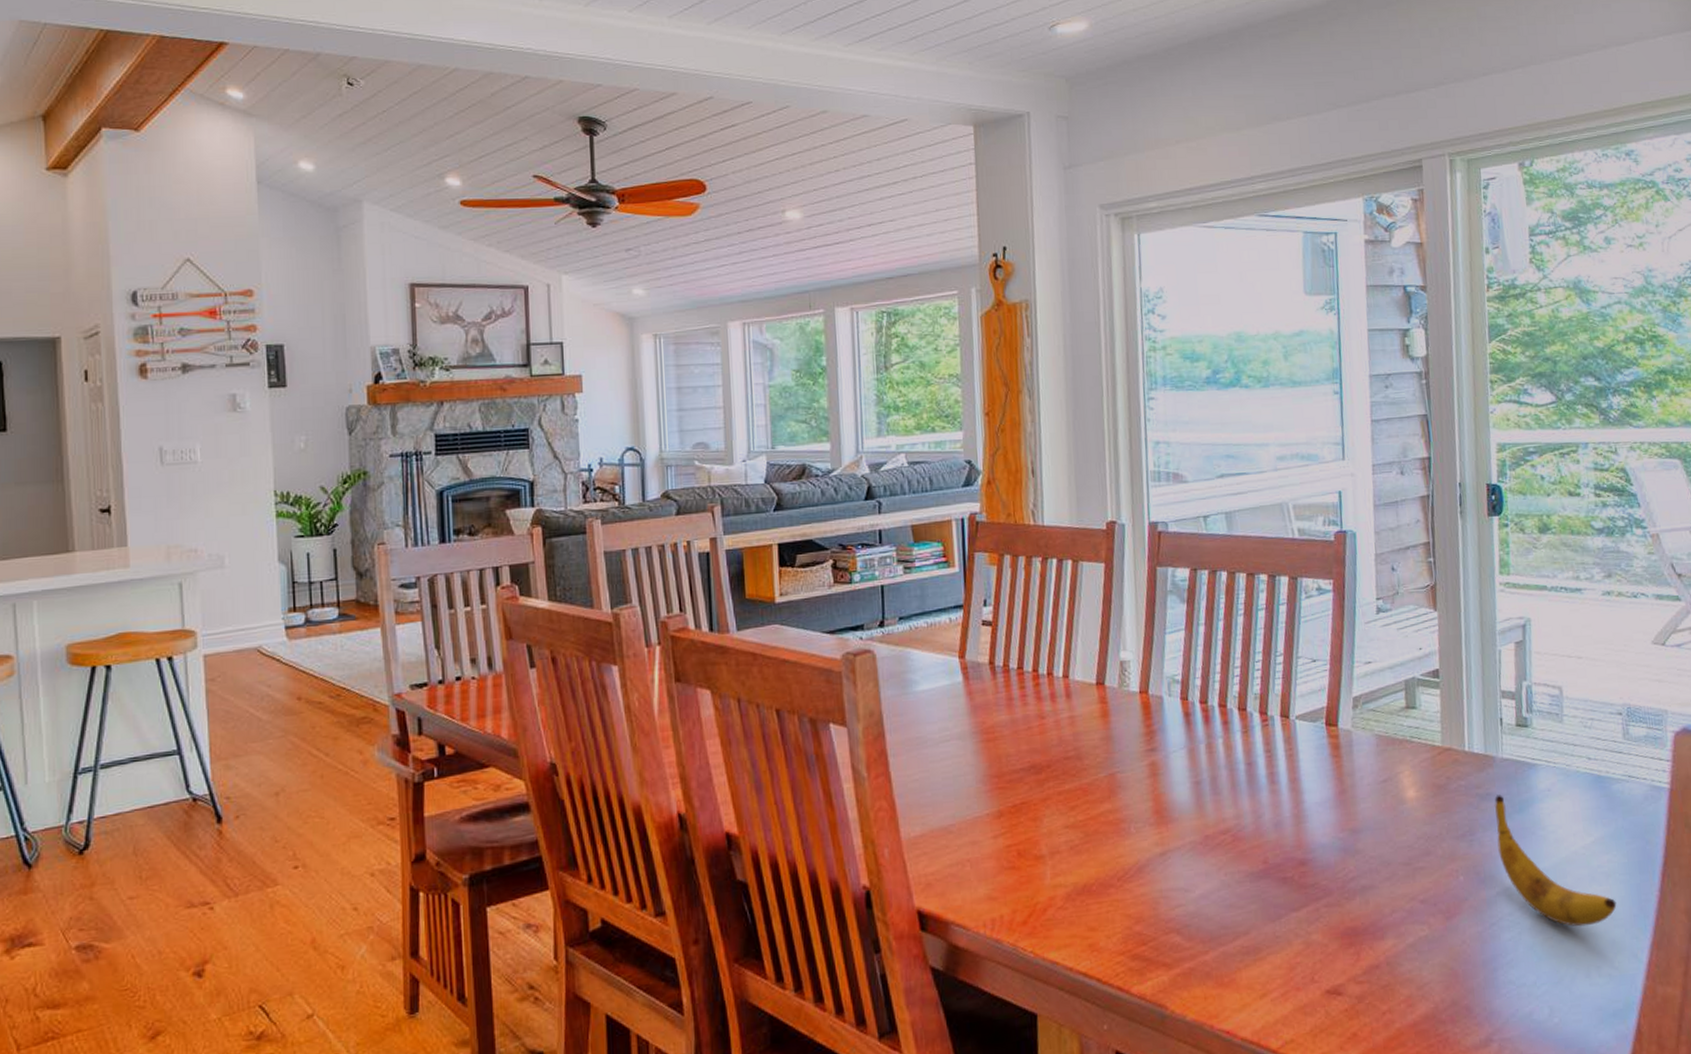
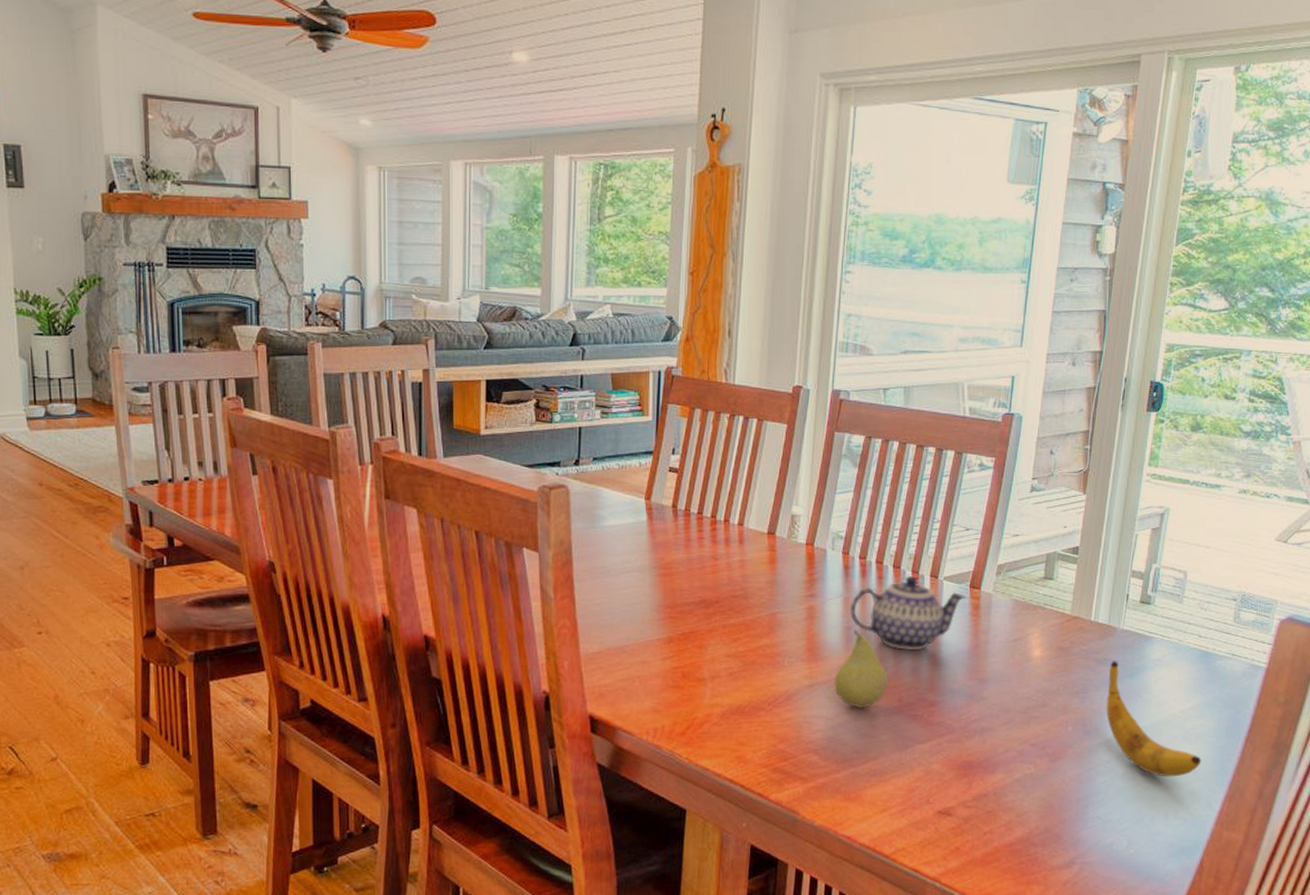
fruit: none [1188,783,1250,875] -> present [834,629,889,708]
teapot: none [1195,717,1323,803] -> present [849,575,966,650]

